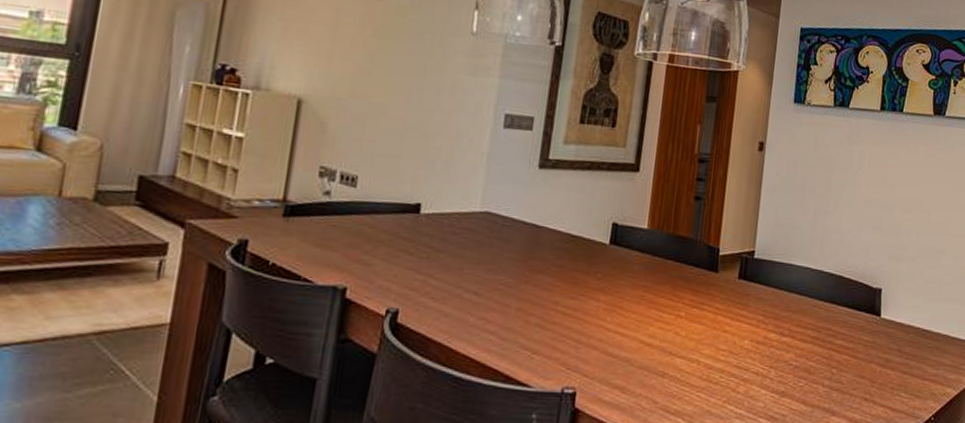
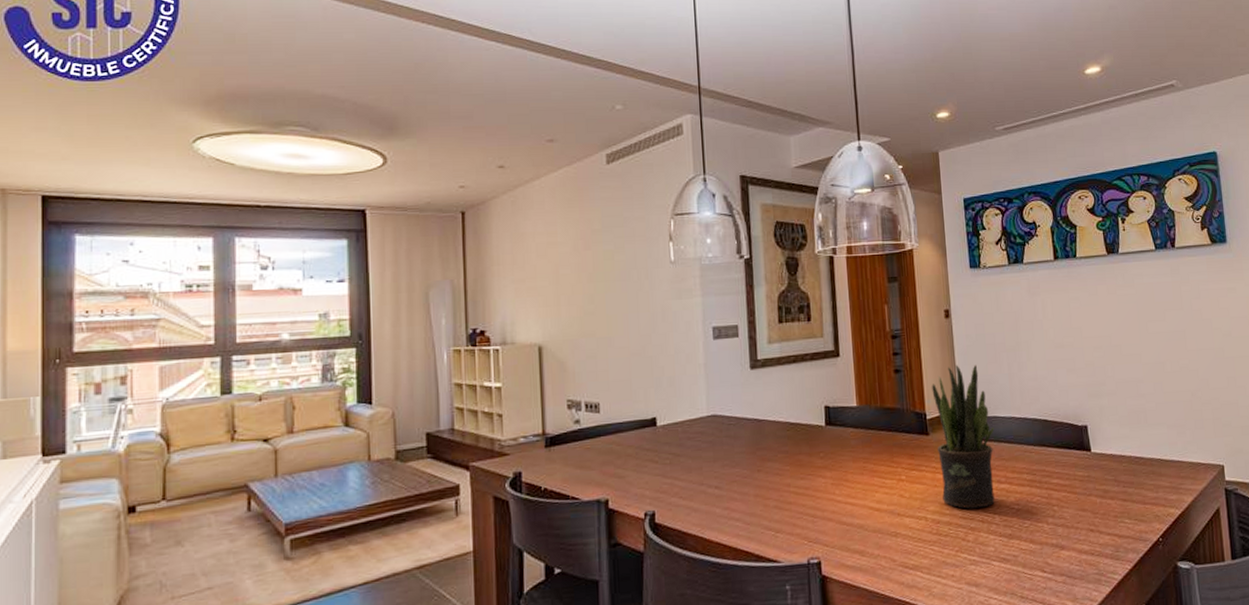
potted plant: none [720,203,787,359] -> present [932,365,995,509]

